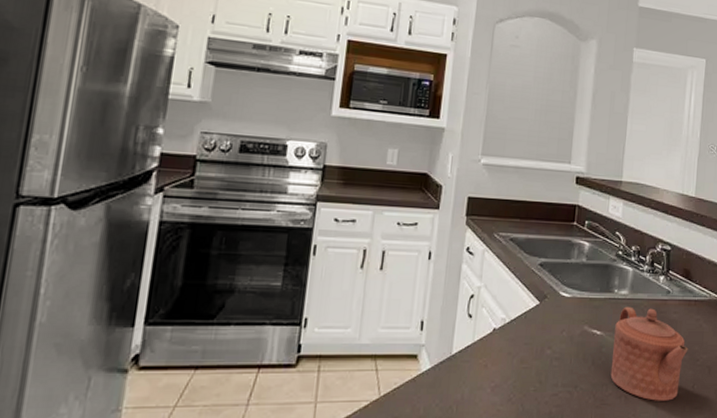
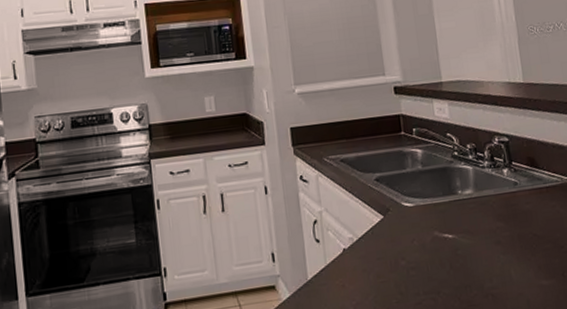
teapot: present [610,306,688,401] -> none [466,203,550,295]

